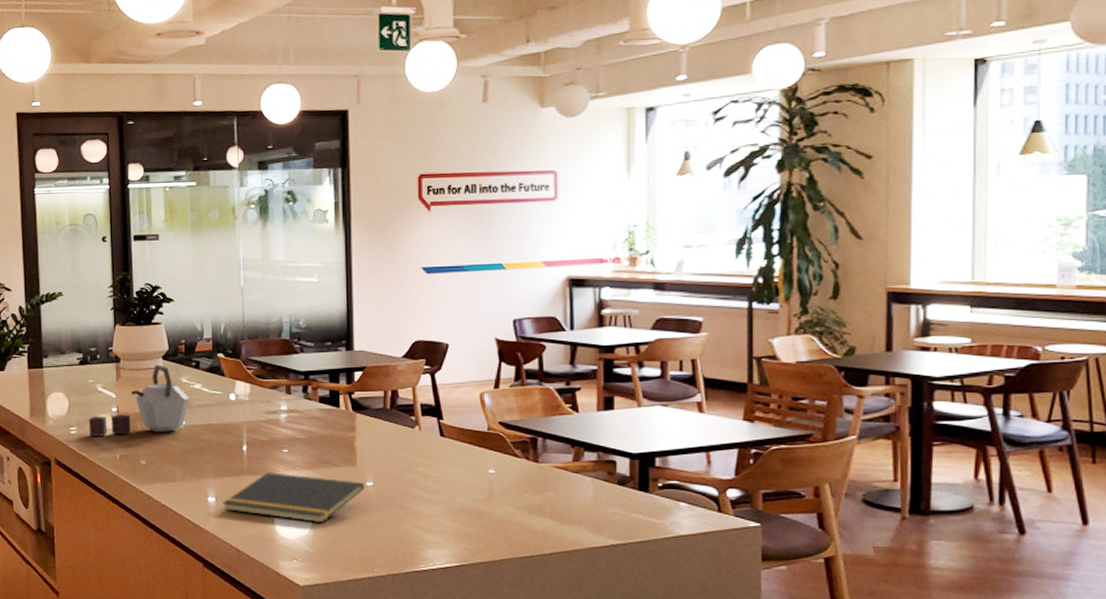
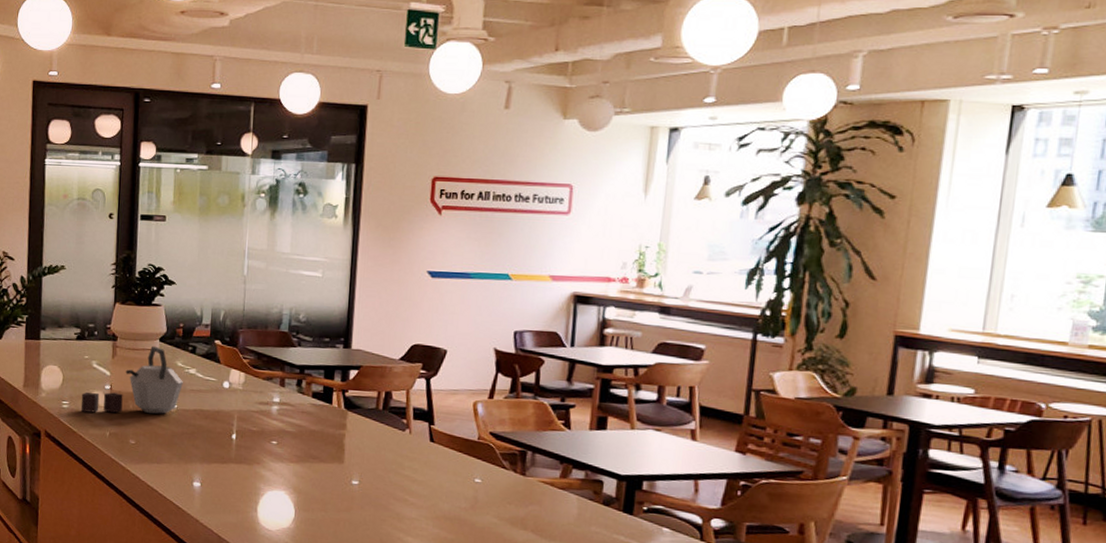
notepad: present [222,472,366,524] -> none [207,462,351,518]

